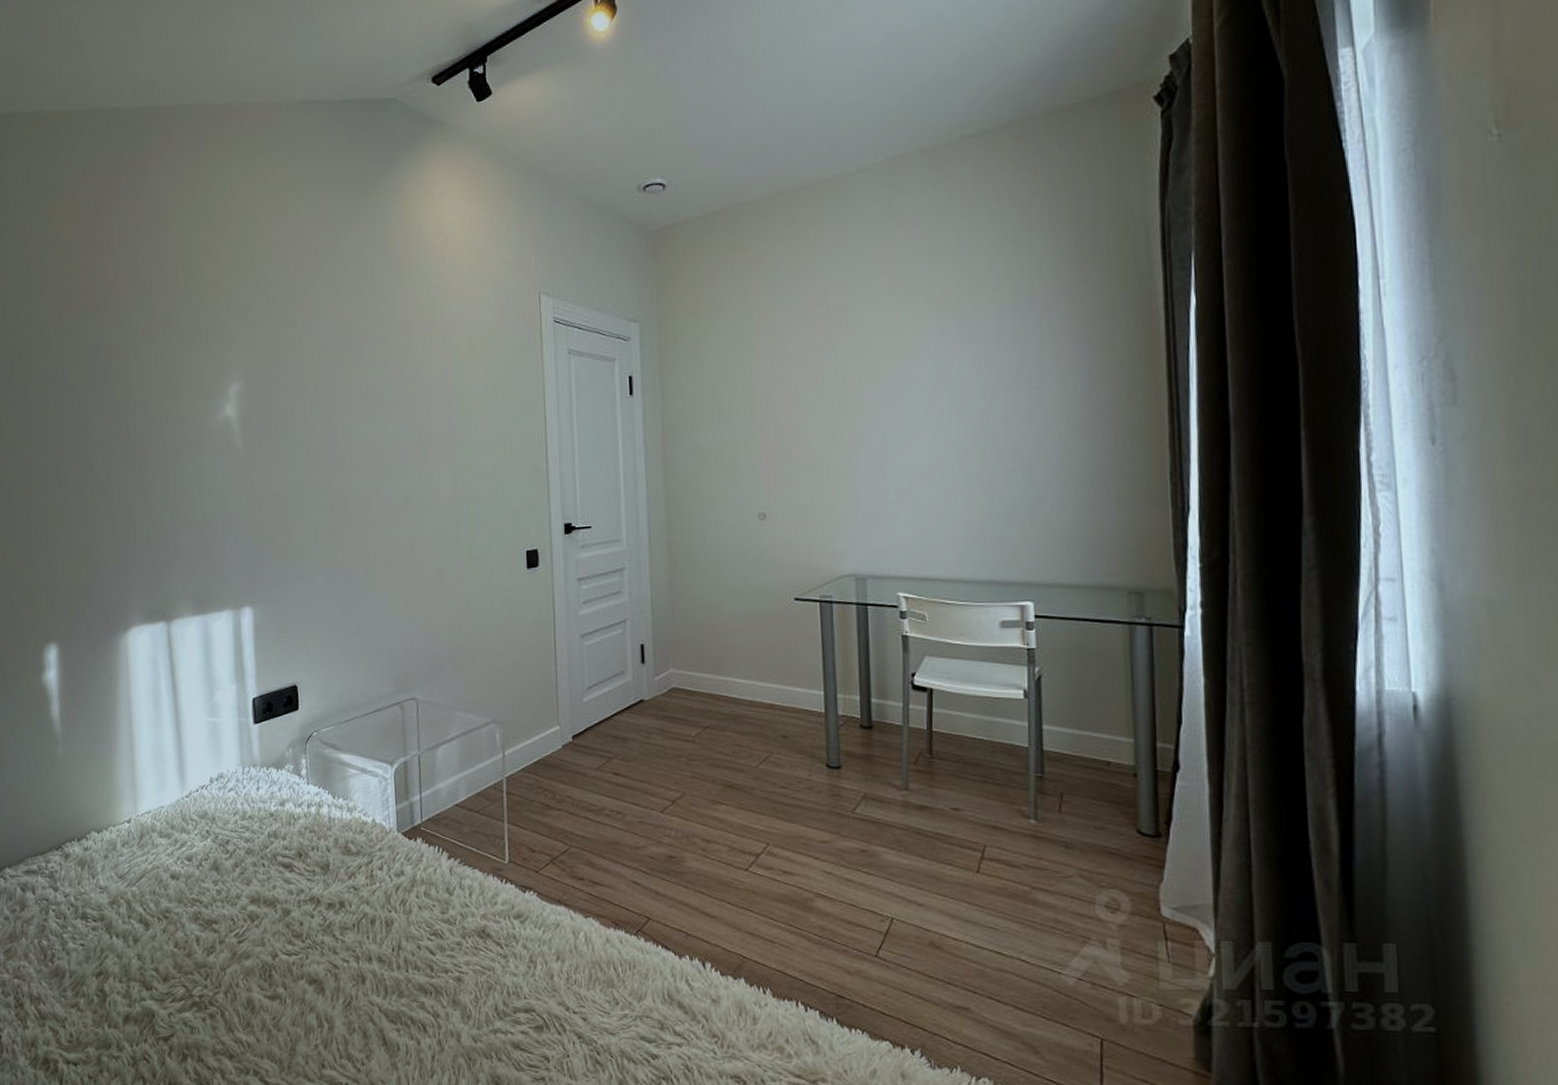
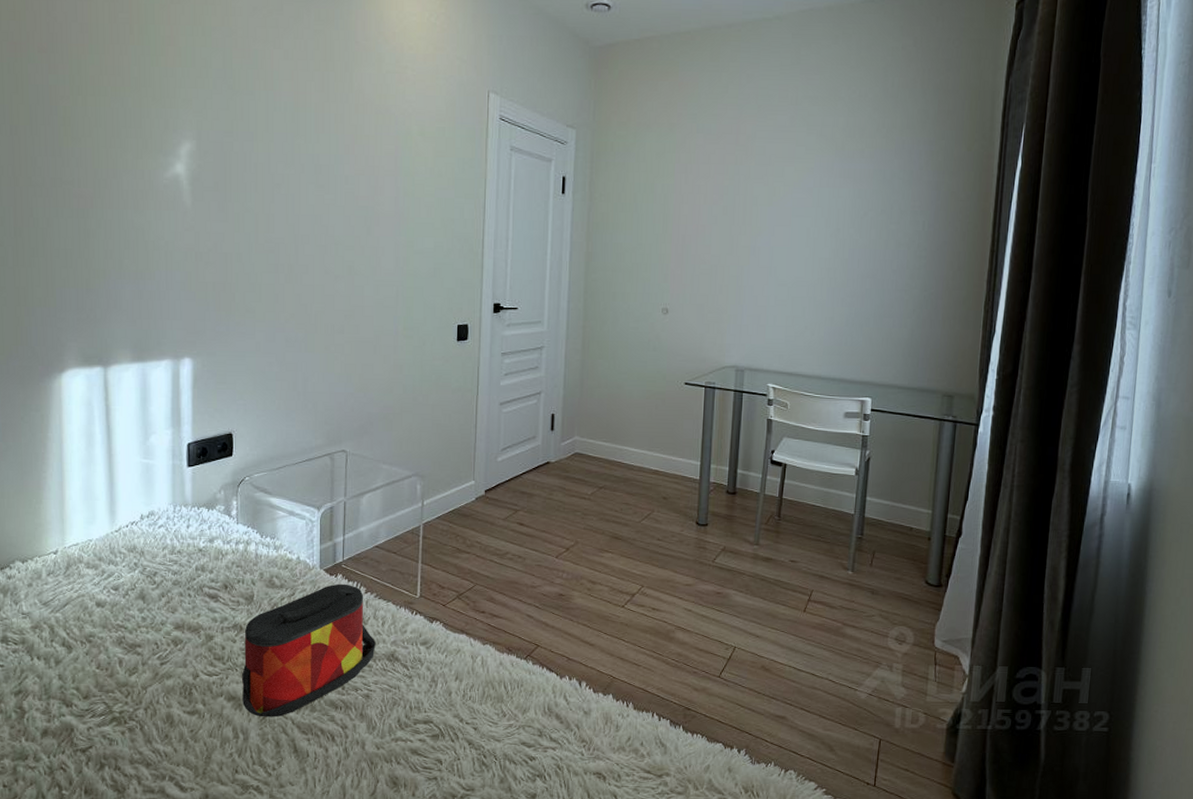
bag: none [322,849,464,1004] -> present [242,583,376,717]

